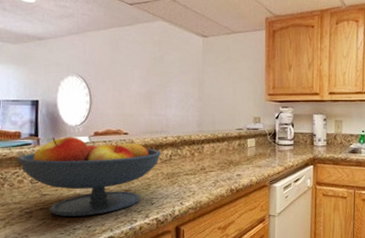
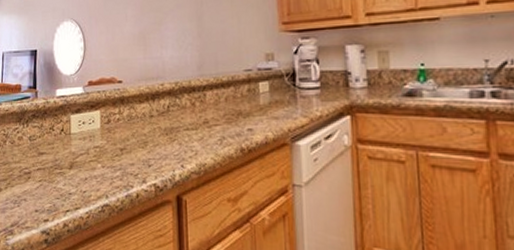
fruit bowl: present [17,137,162,216] -> none [18,88,159,179]

